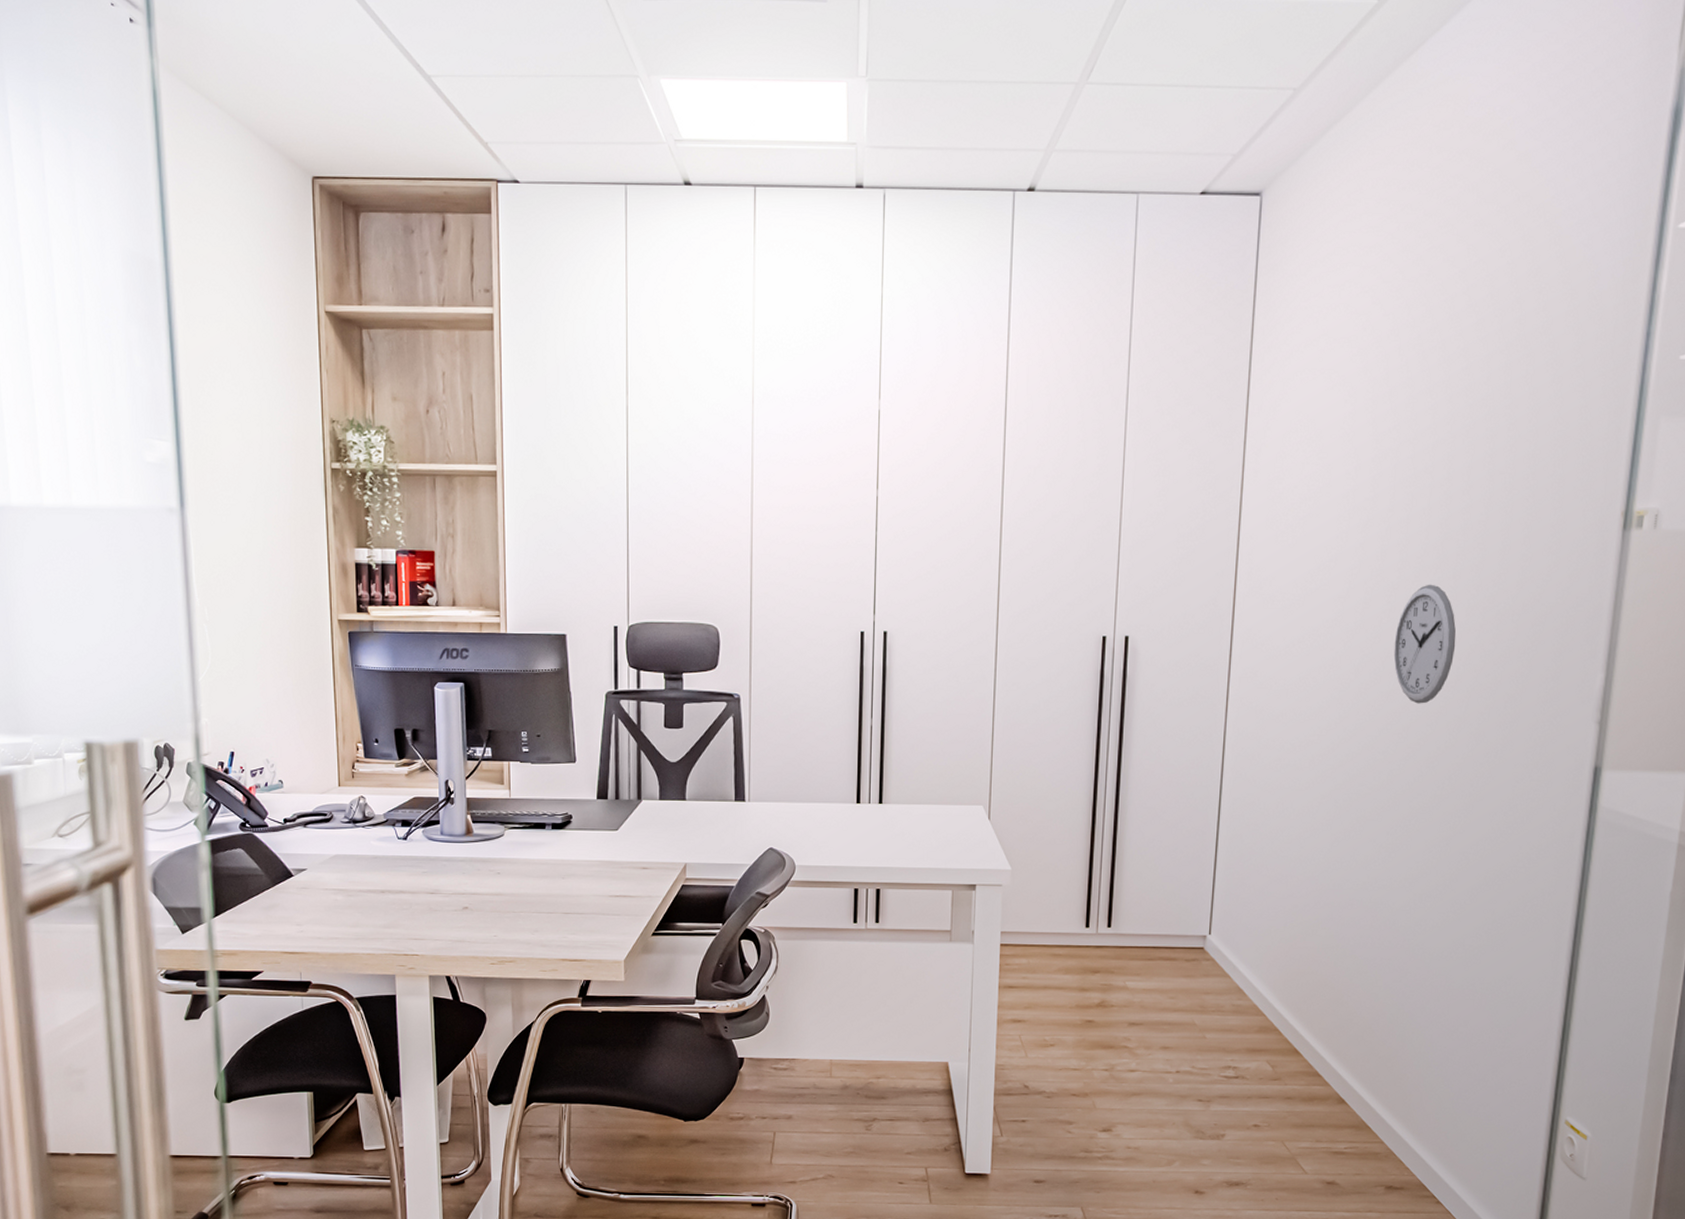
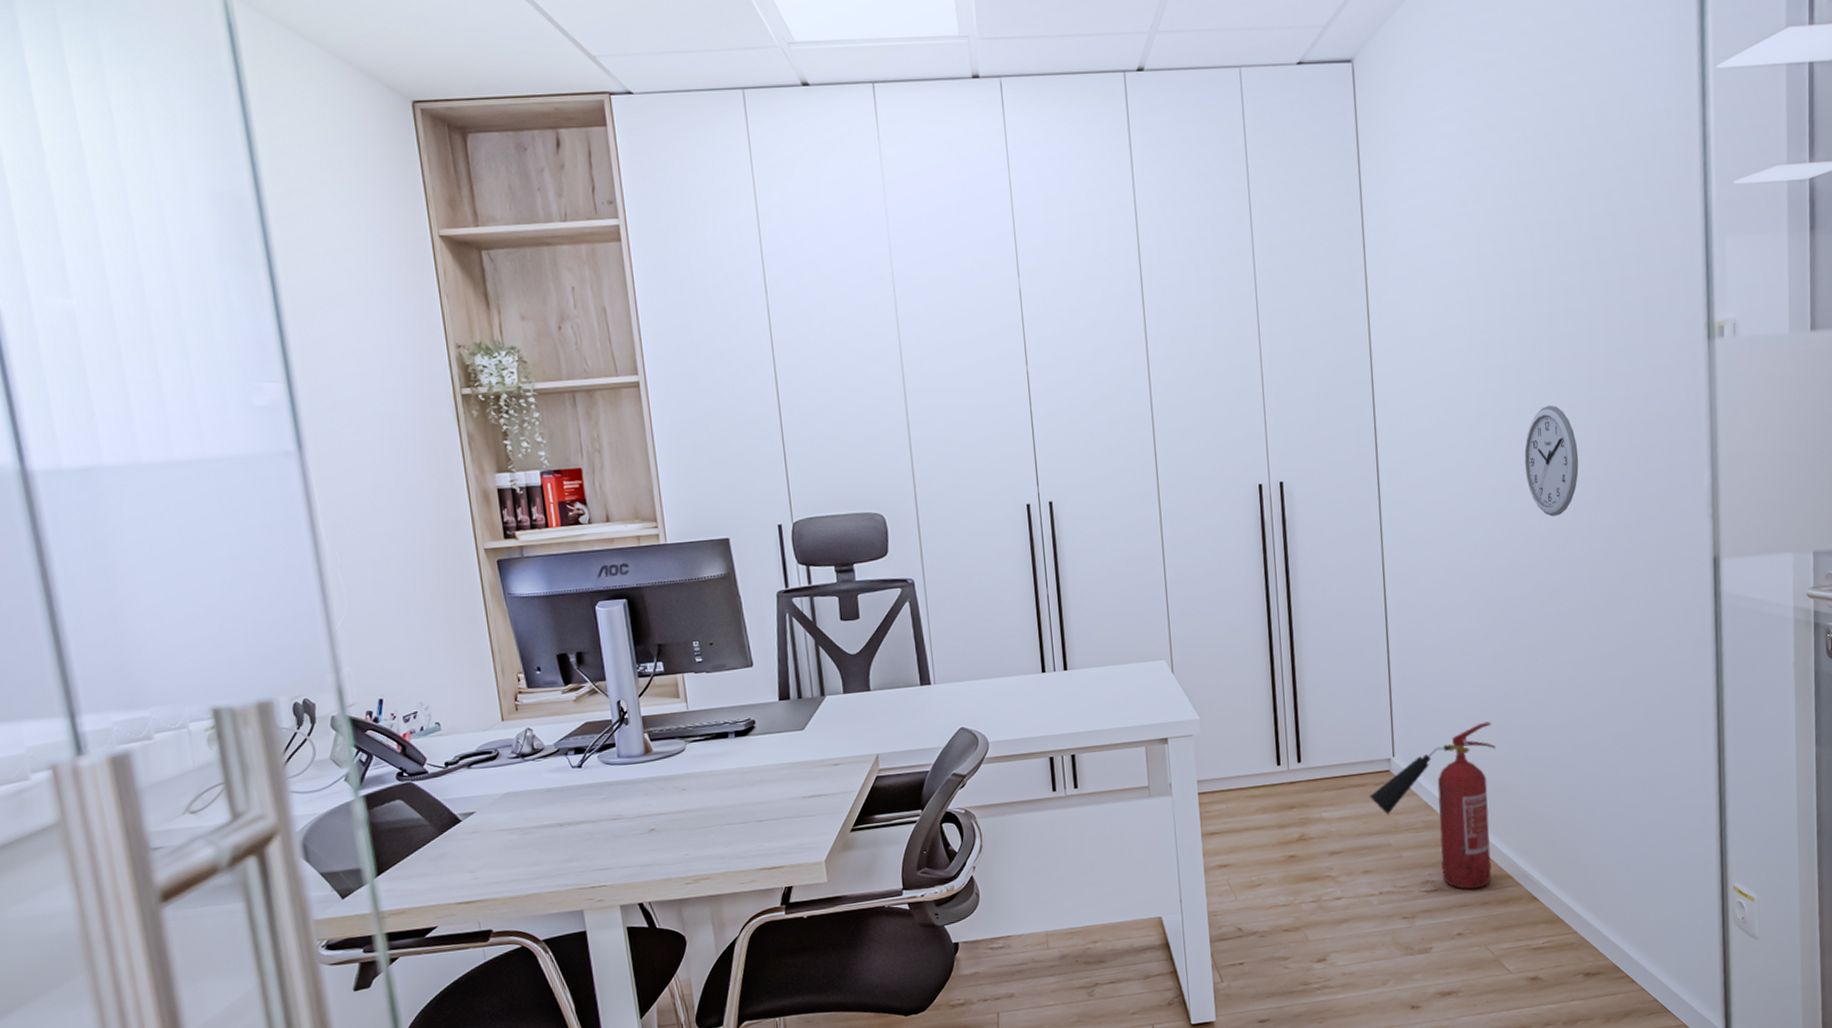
fire extinguisher: none [1178,911,1322,1082] -> present [1368,721,1497,890]

